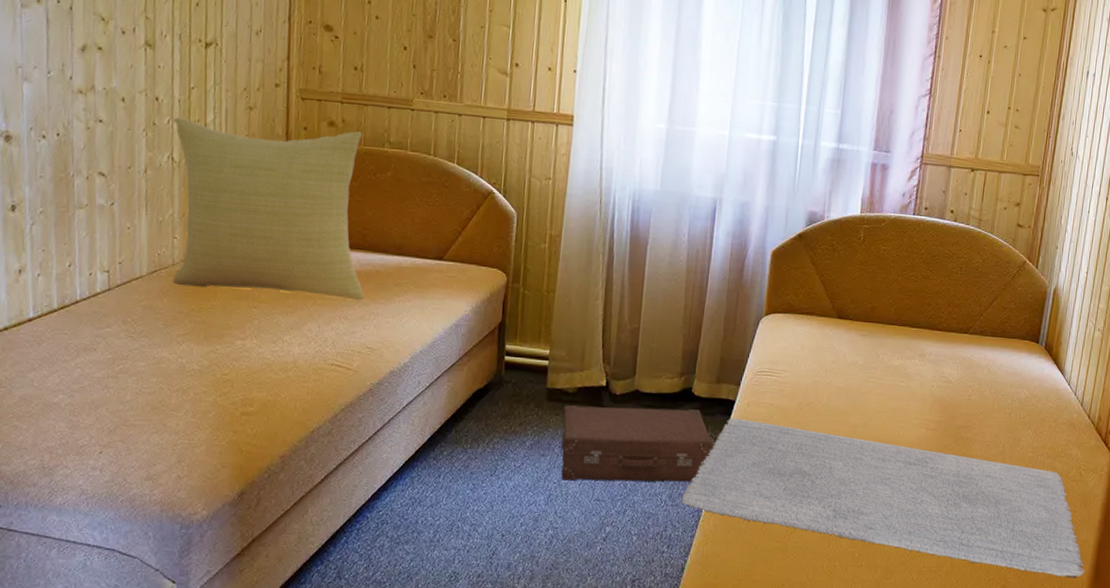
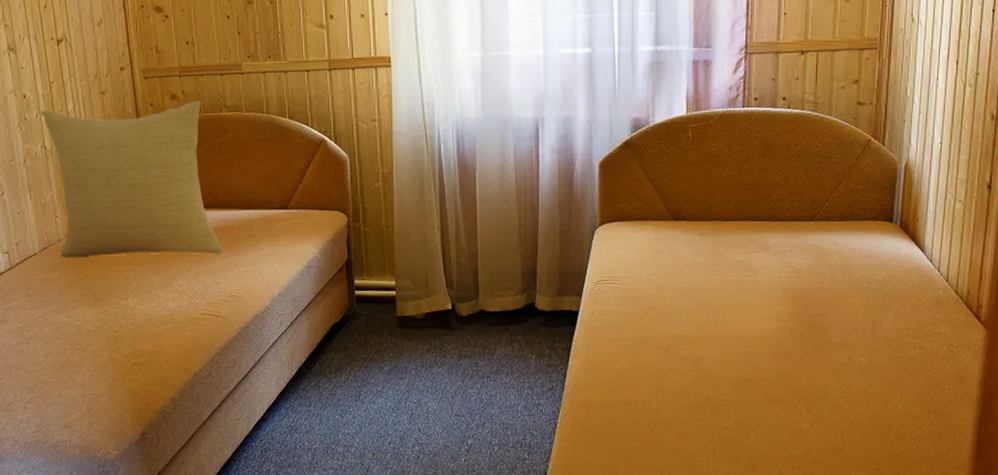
suitcase: present [561,405,713,483] -> none [415,323,561,400]
bath mat: present [681,418,1086,579] -> none [537,328,967,457]

